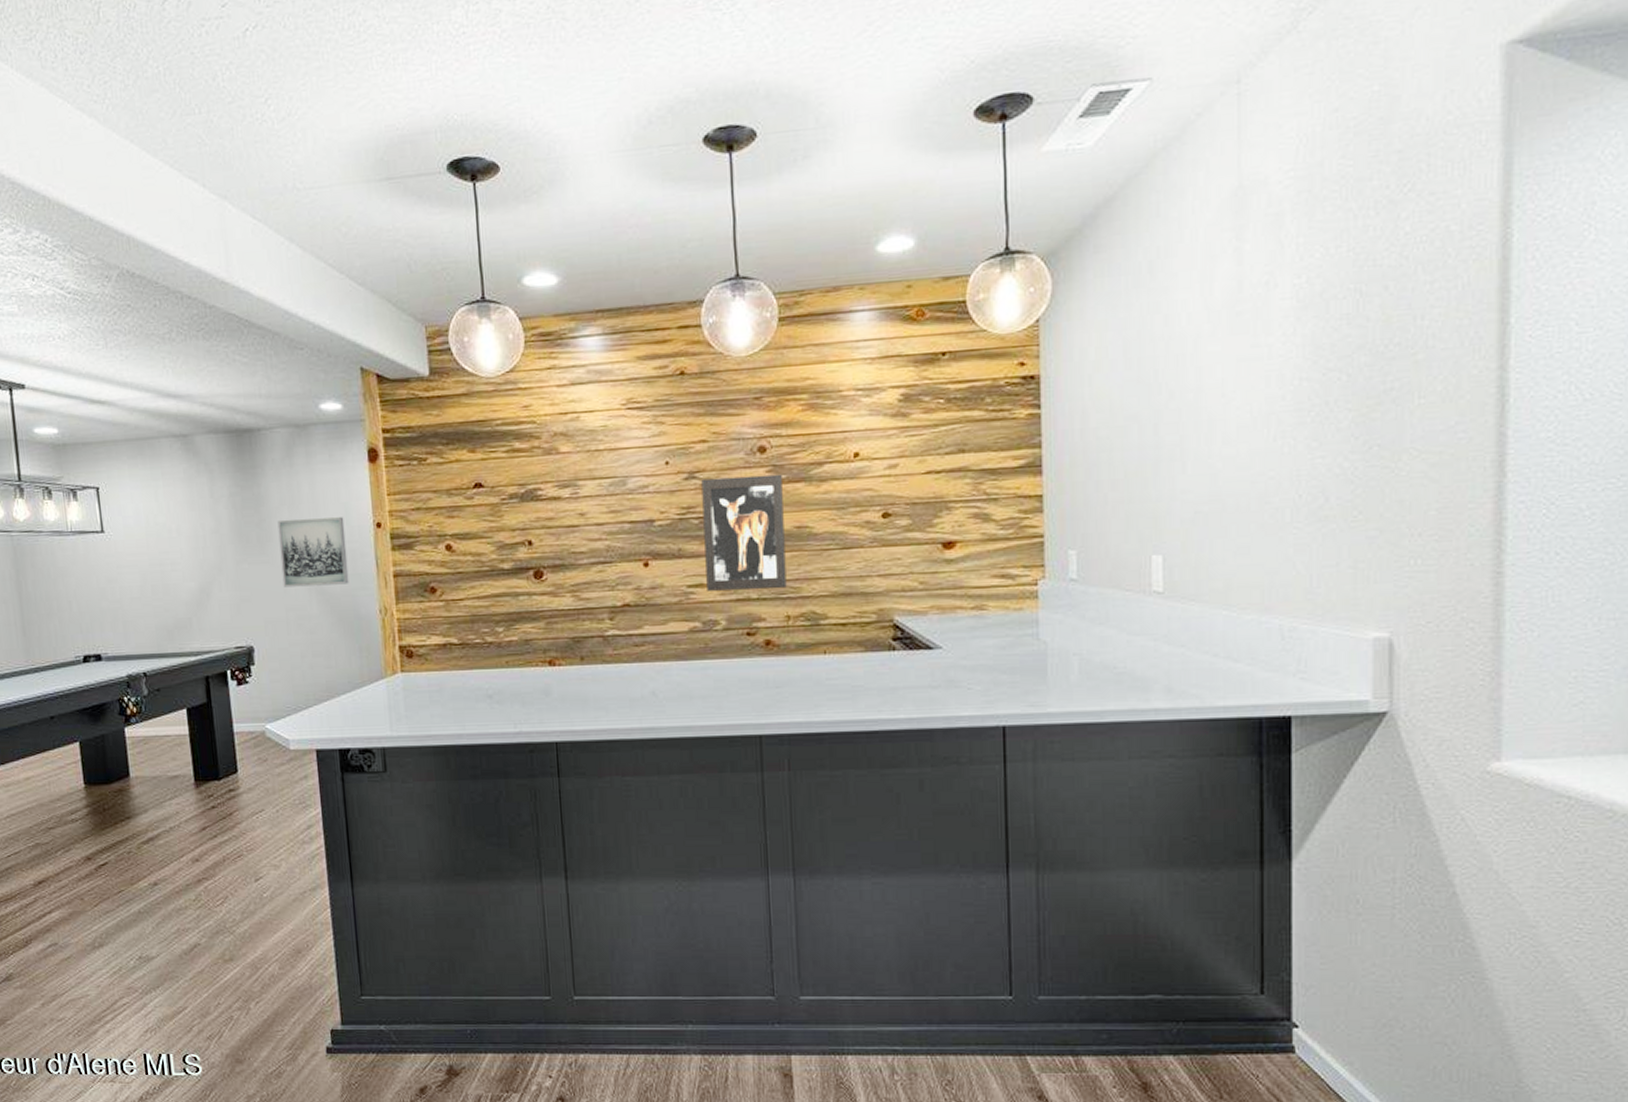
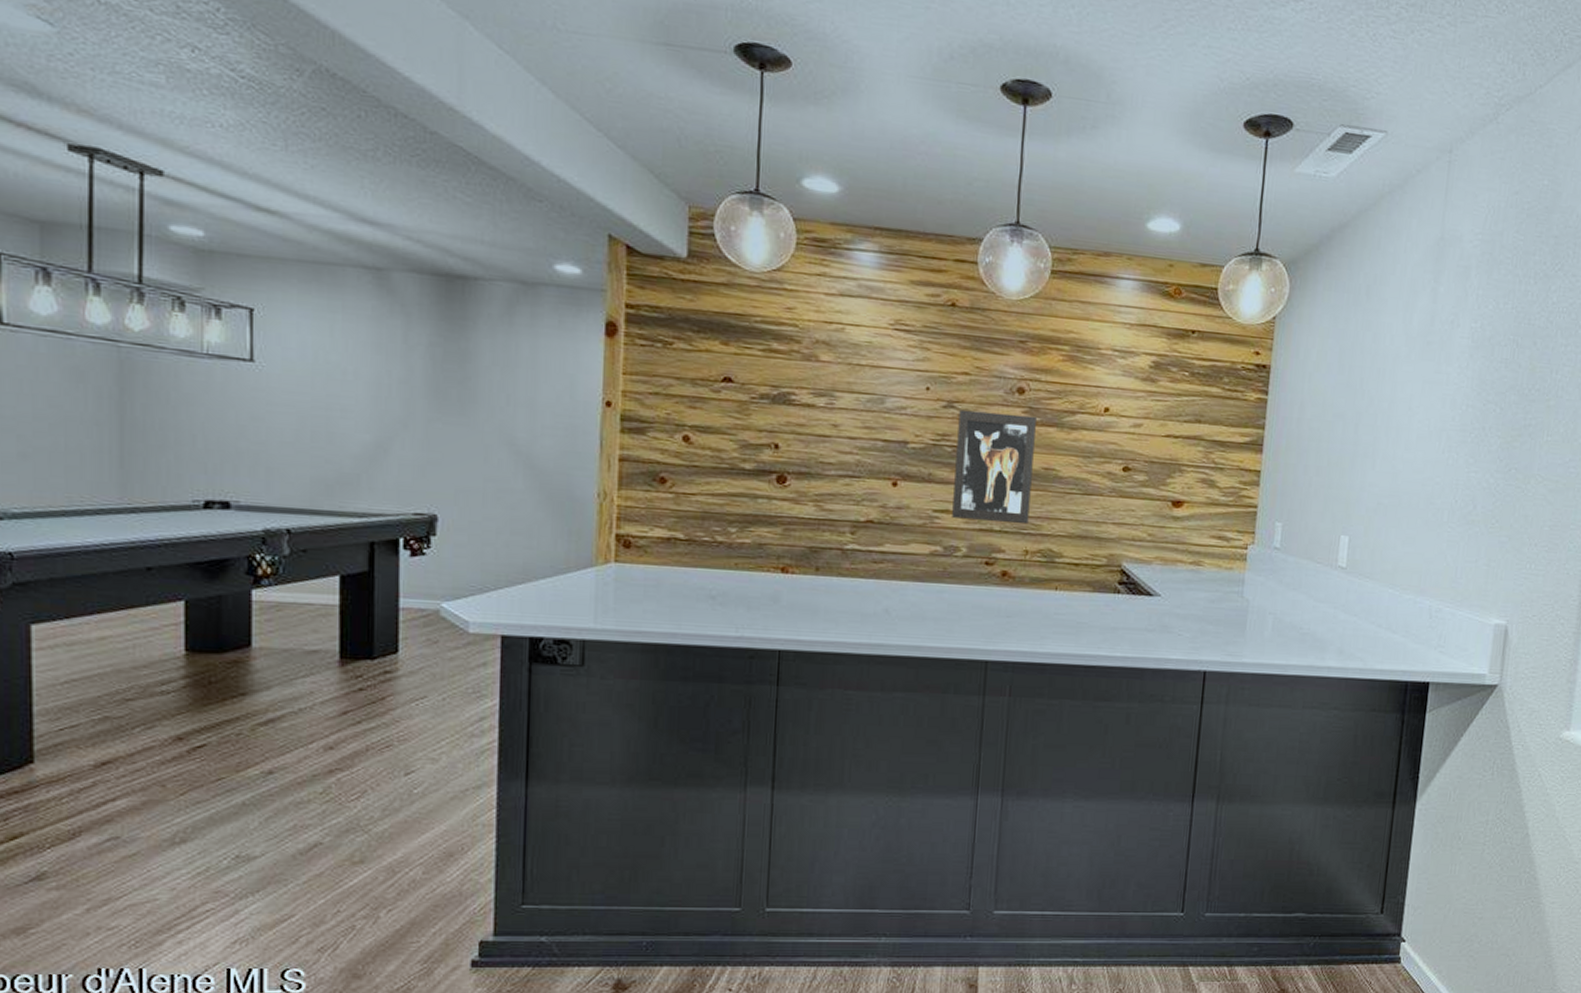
wall art: present [277,517,349,588] -> none [484,382,568,461]

